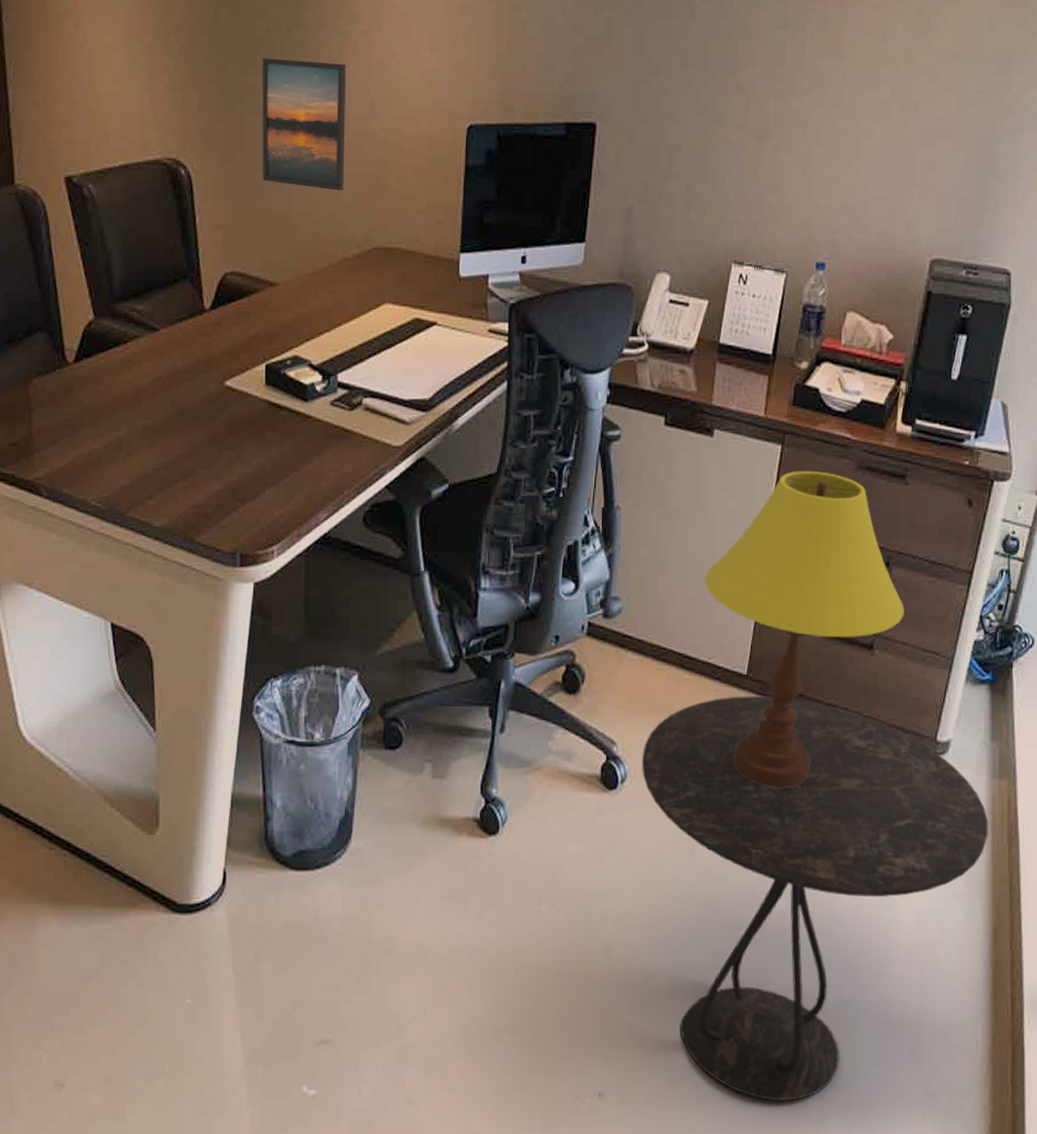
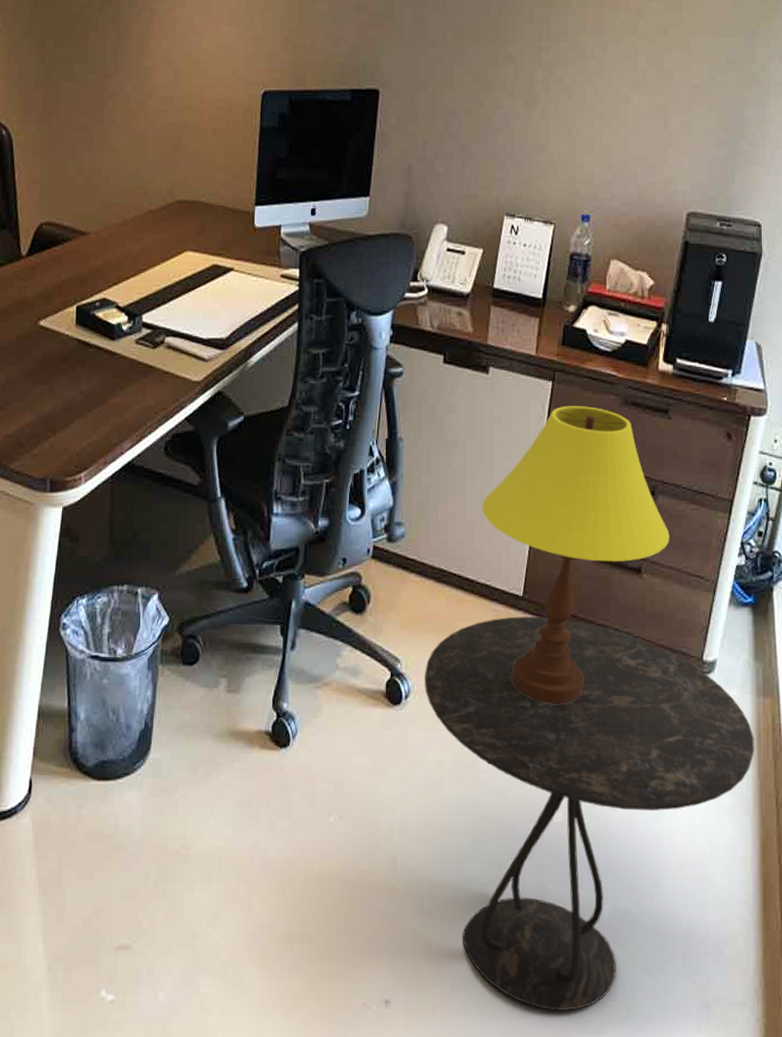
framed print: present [262,58,346,191] -> none [76,32,153,150]

